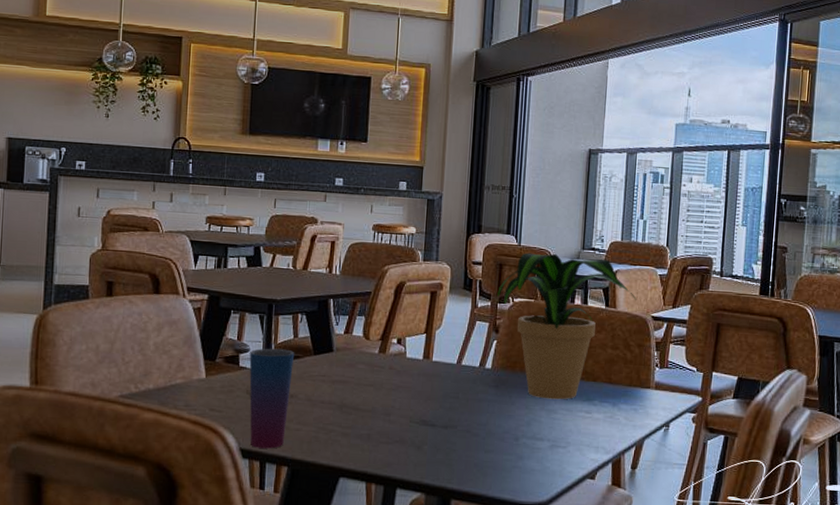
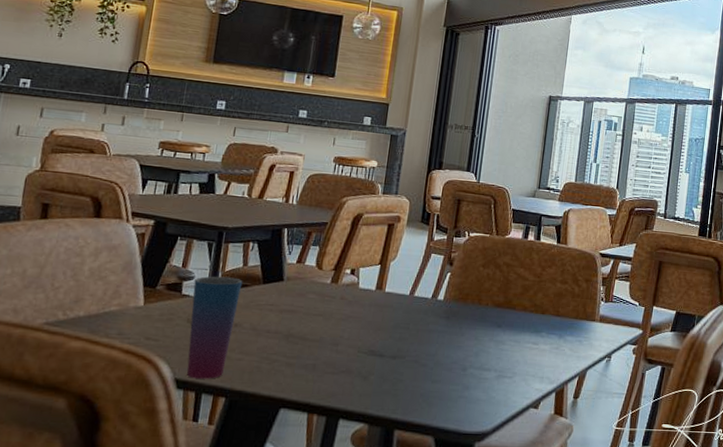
potted plant: present [497,253,637,400] -> none [454,190,587,331]

